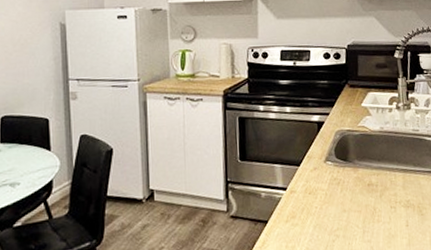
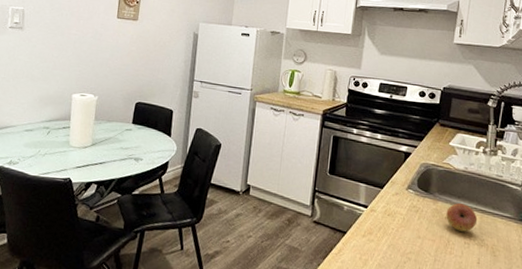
fruit: none [368,166,401,196] -> present [446,203,478,232]

